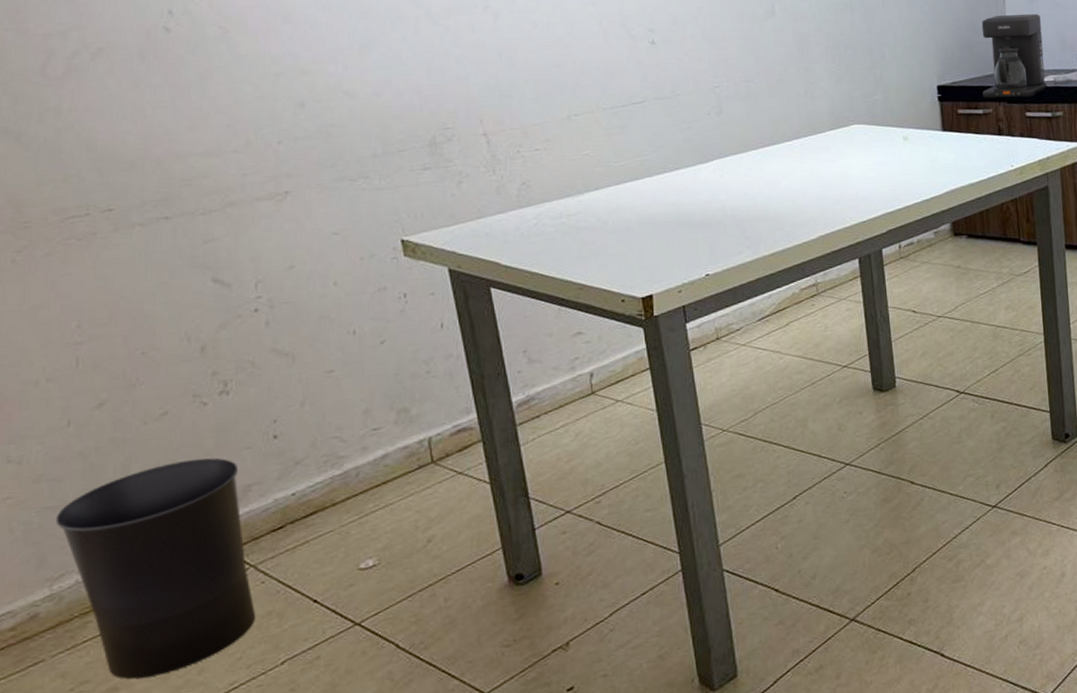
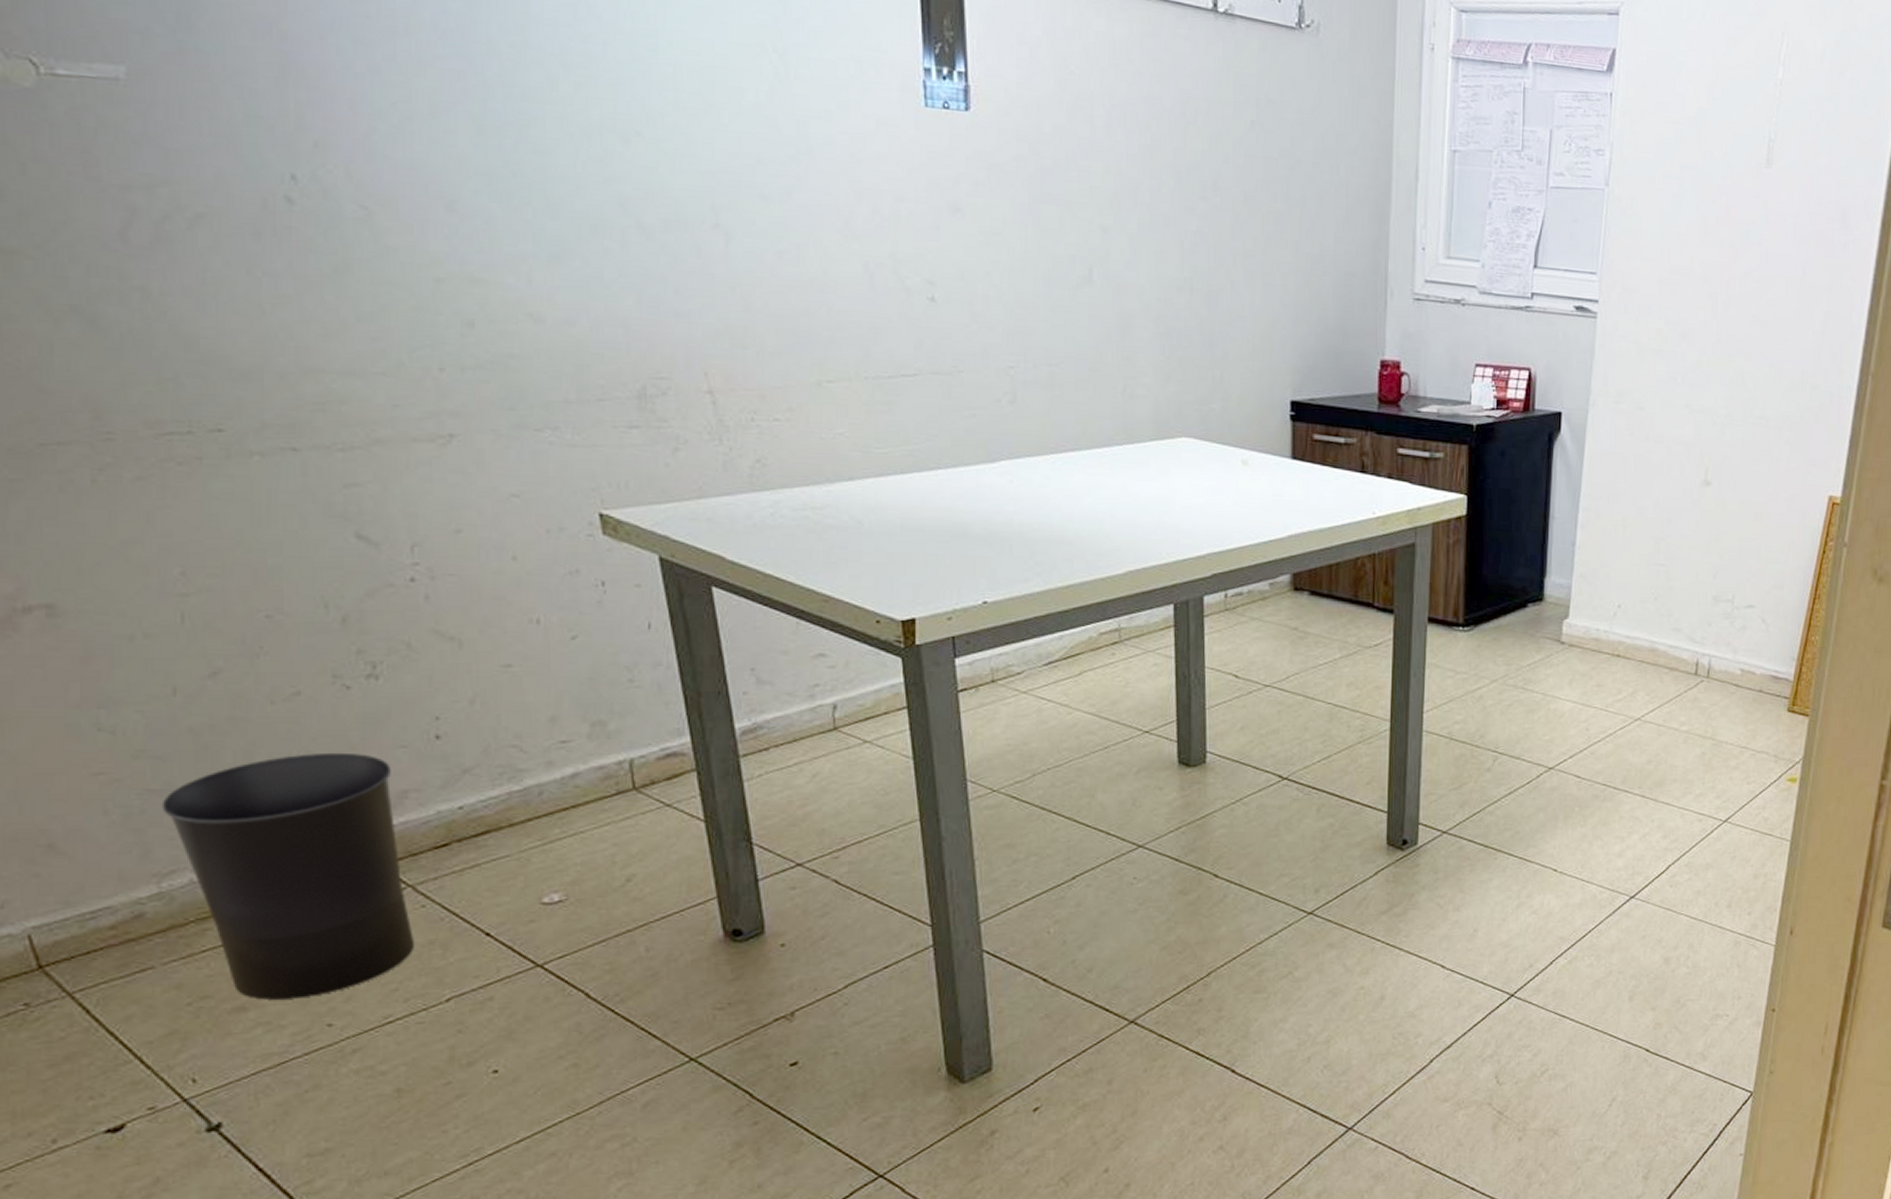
coffee maker: present [981,13,1047,99] -> none [1347,320,1429,430]

